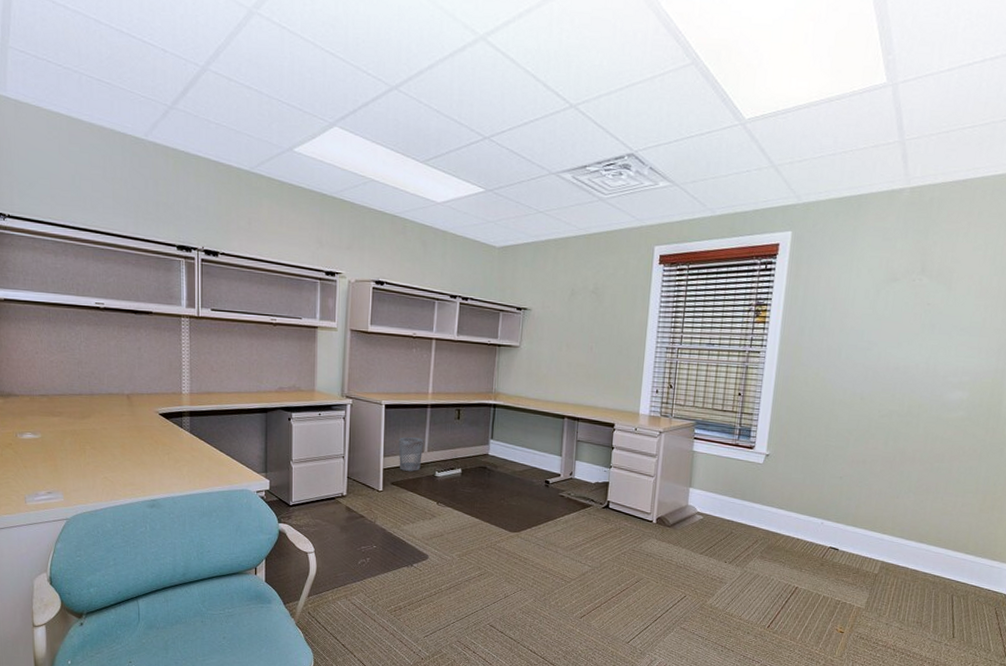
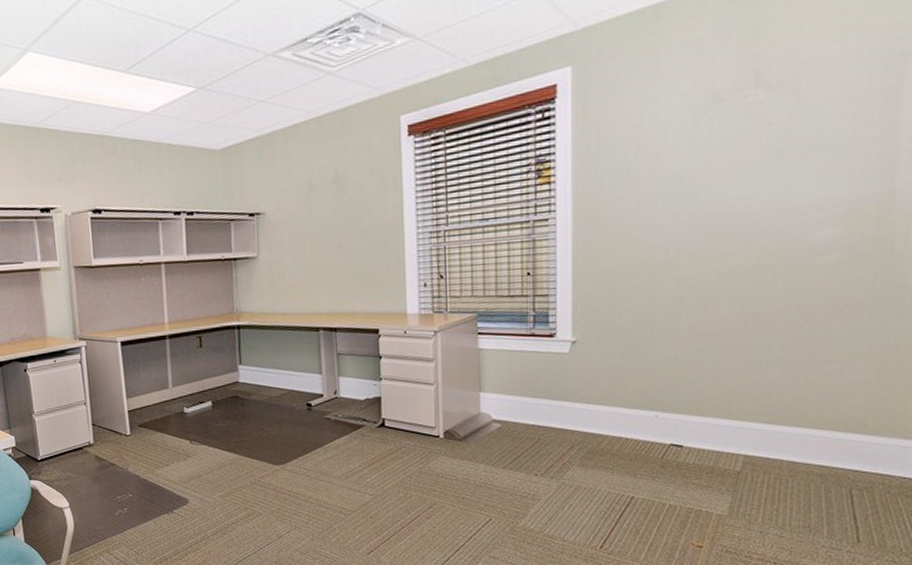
wastebasket: present [398,437,424,471] -> none [139,373,168,411]

